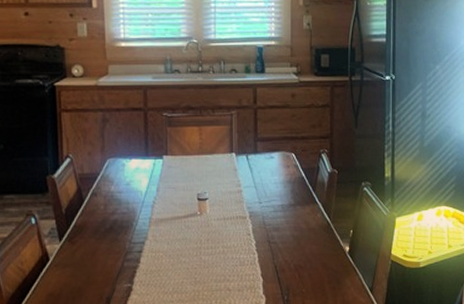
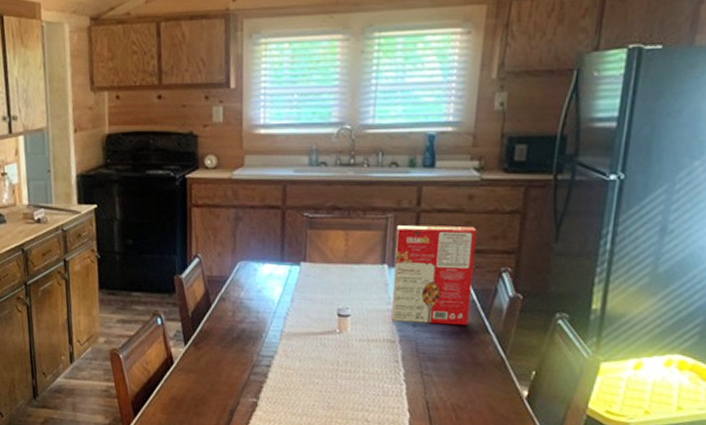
cereal box: none [239,119,301,200] -> present [391,225,477,325]

